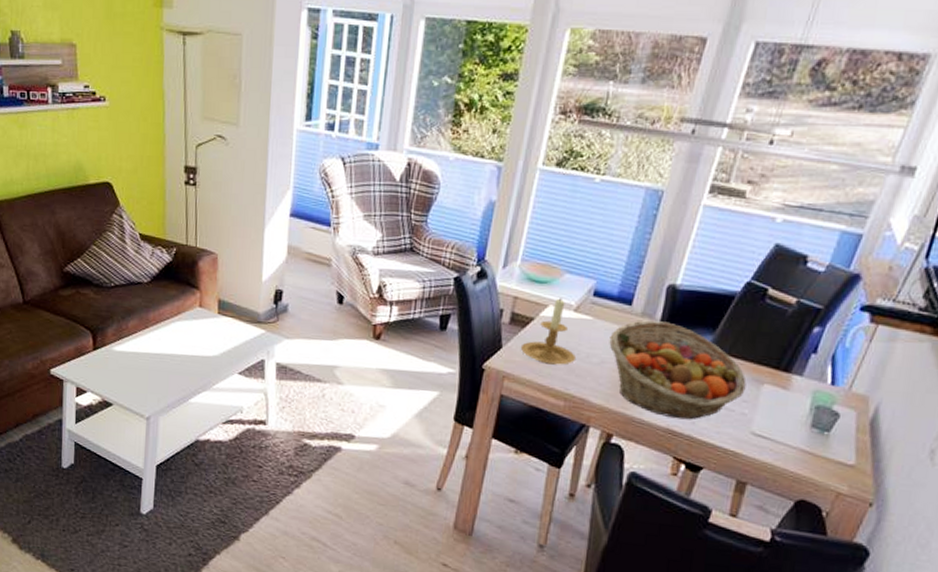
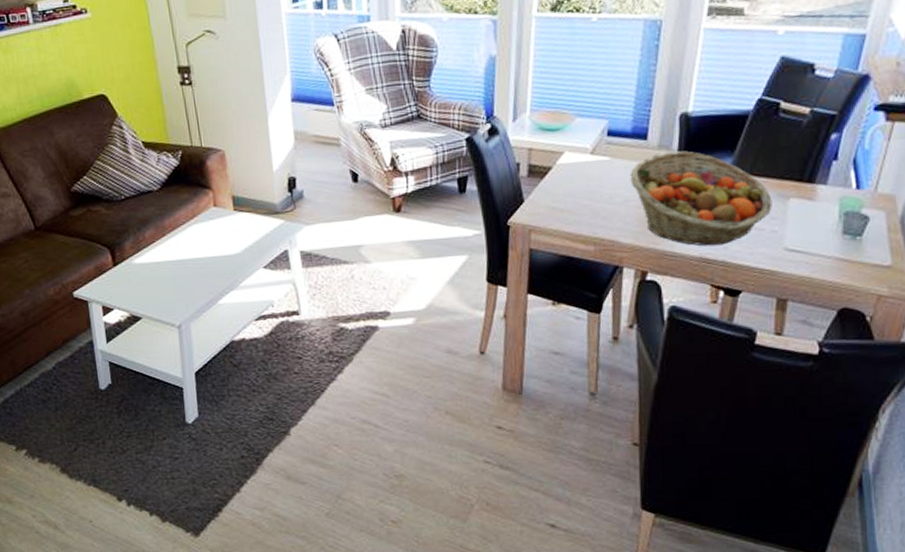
candle holder: present [520,298,577,365] -> none [542,143,600,211]

